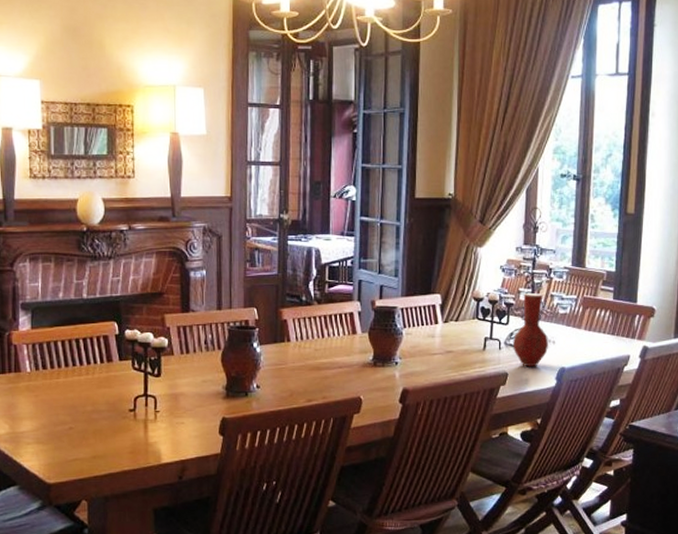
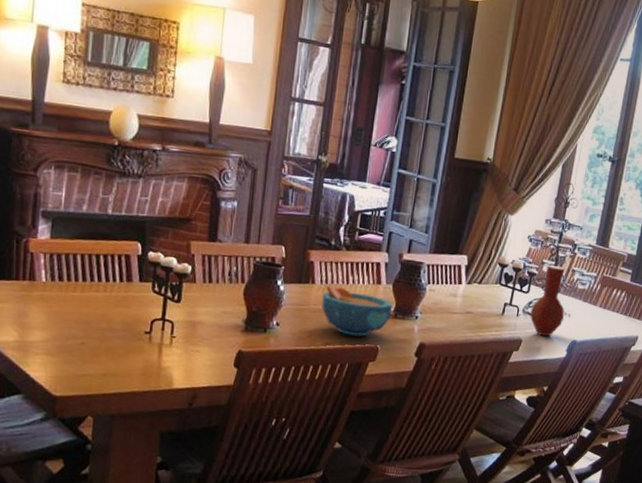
bowl: none [300,342,371,390] -> present [322,286,393,337]

